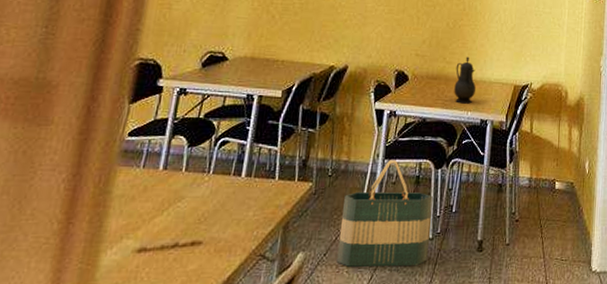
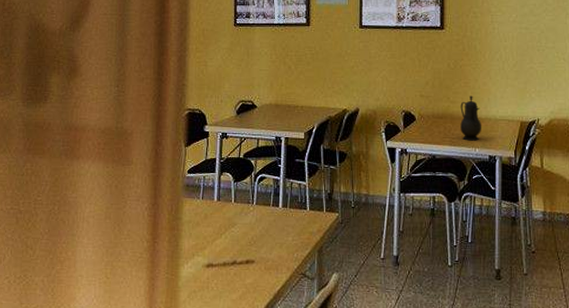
tote bag: present [336,160,433,267] -> none [366,194,448,290]

